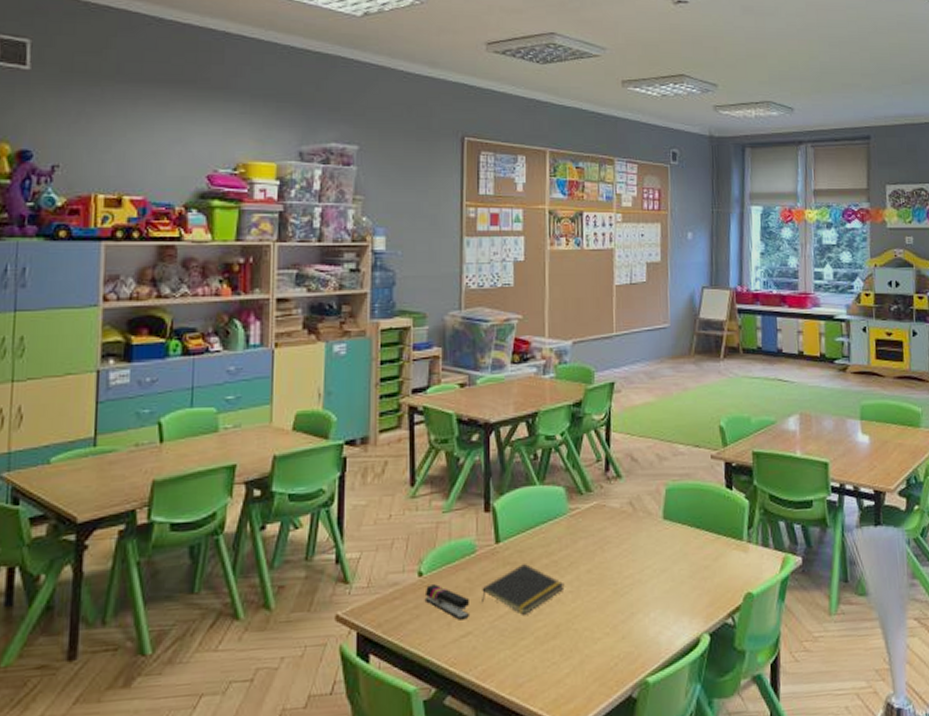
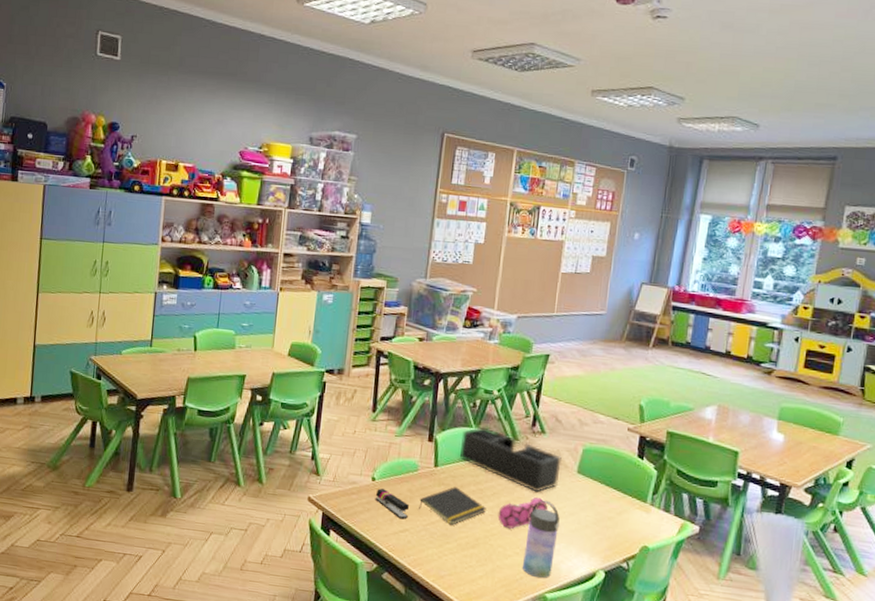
desk organizer: none [525,482,645,553] -> present [460,426,562,493]
pencil case: none [579,558,635,604] -> present [497,497,548,529]
water bottle: none [615,559,652,660] -> present [523,500,560,579]

